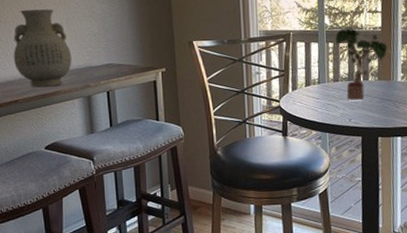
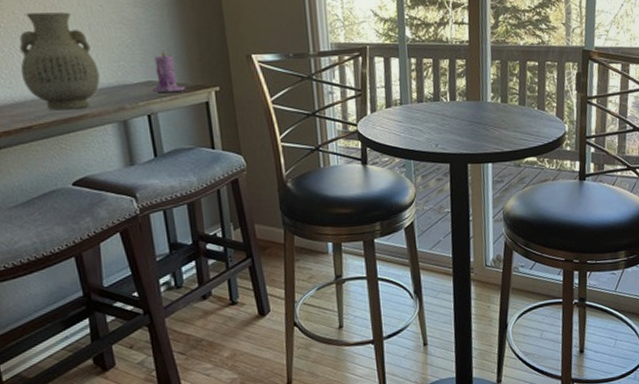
candle: none [111,39,138,73] -> present [152,51,186,92]
potted plant: present [332,23,392,100] -> none [414,36,481,124]

